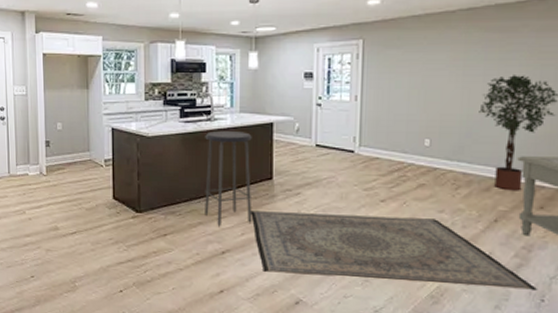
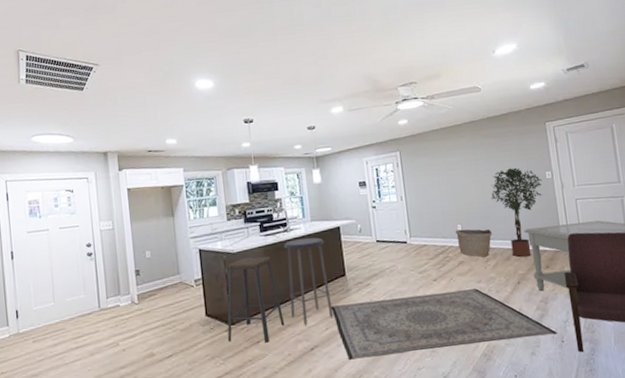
bar stool: none [133,144,197,237] -> present [227,256,285,343]
basket: none [420,145,471,183] -> present [455,228,492,257]

